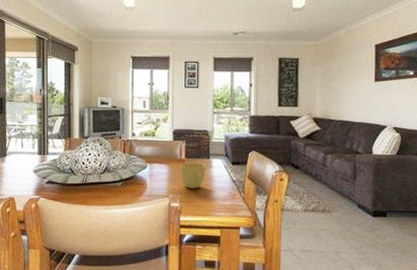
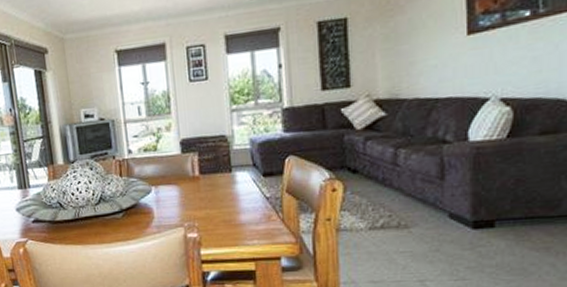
cup: present [180,163,206,188] -> none [194,179,229,213]

